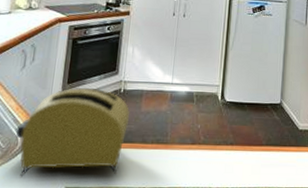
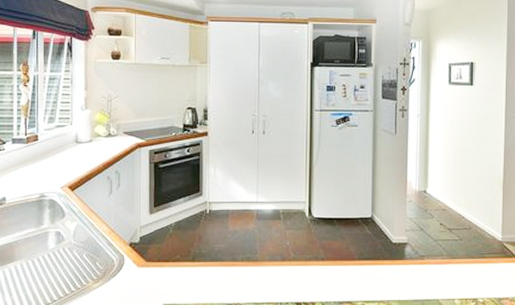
toaster: present [16,87,131,177] -> none [111,210,218,296]

